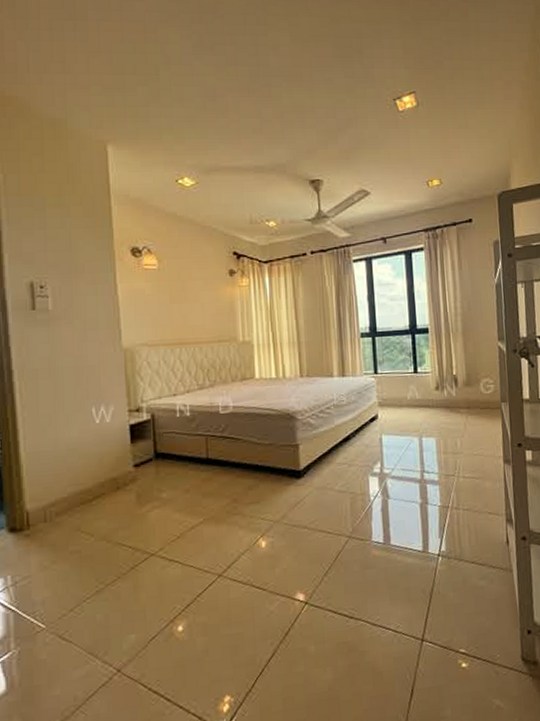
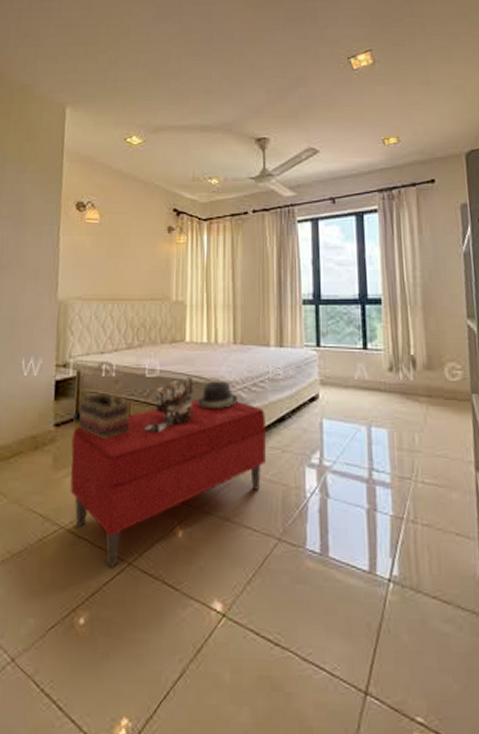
bench: none [153,426,335,582] -> present [70,398,267,569]
woven basket: none [156,401,208,474] -> present [78,359,130,440]
ruined building: none [223,409,267,462] -> present [145,376,194,433]
fedora: none [269,411,308,437] -> present [196,381,239,410]

